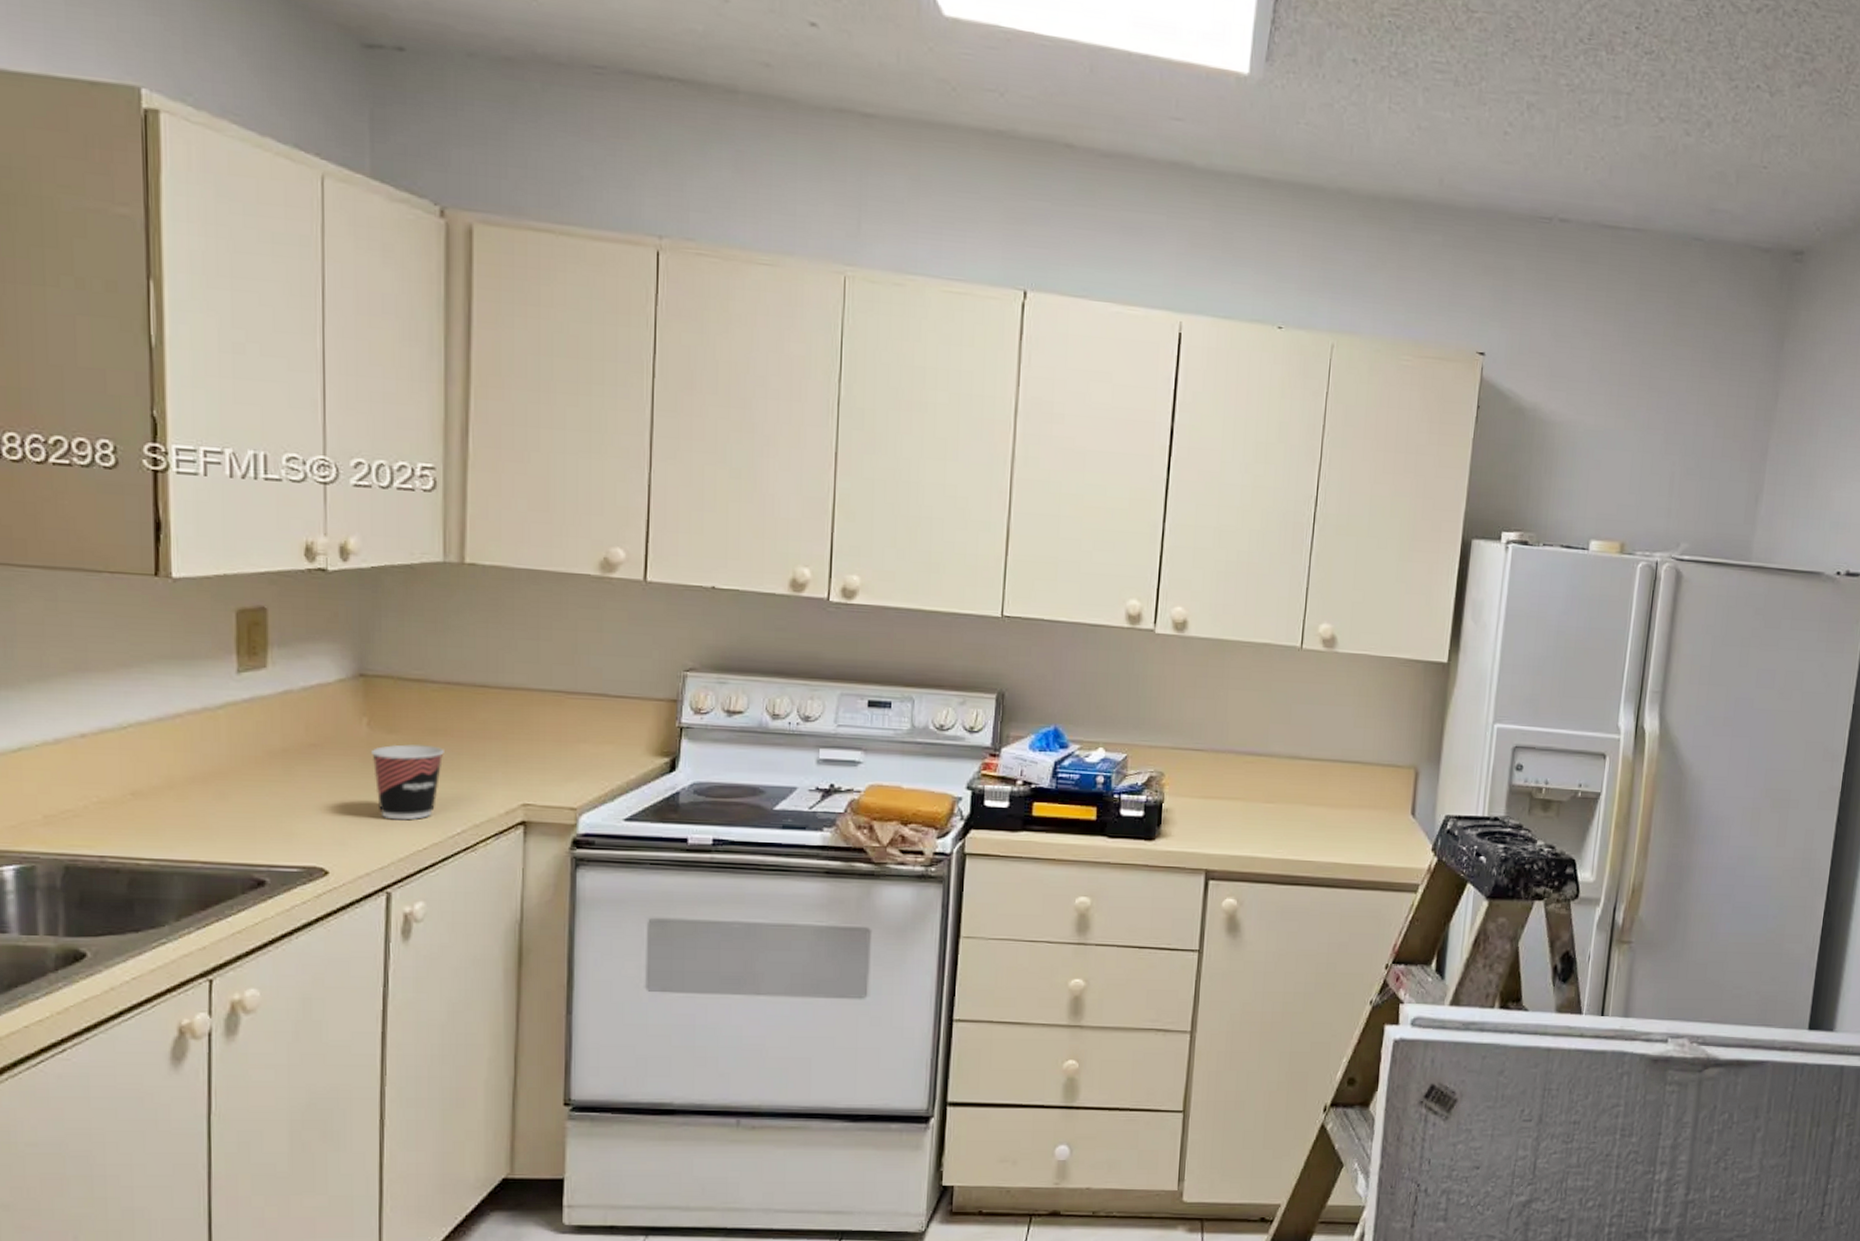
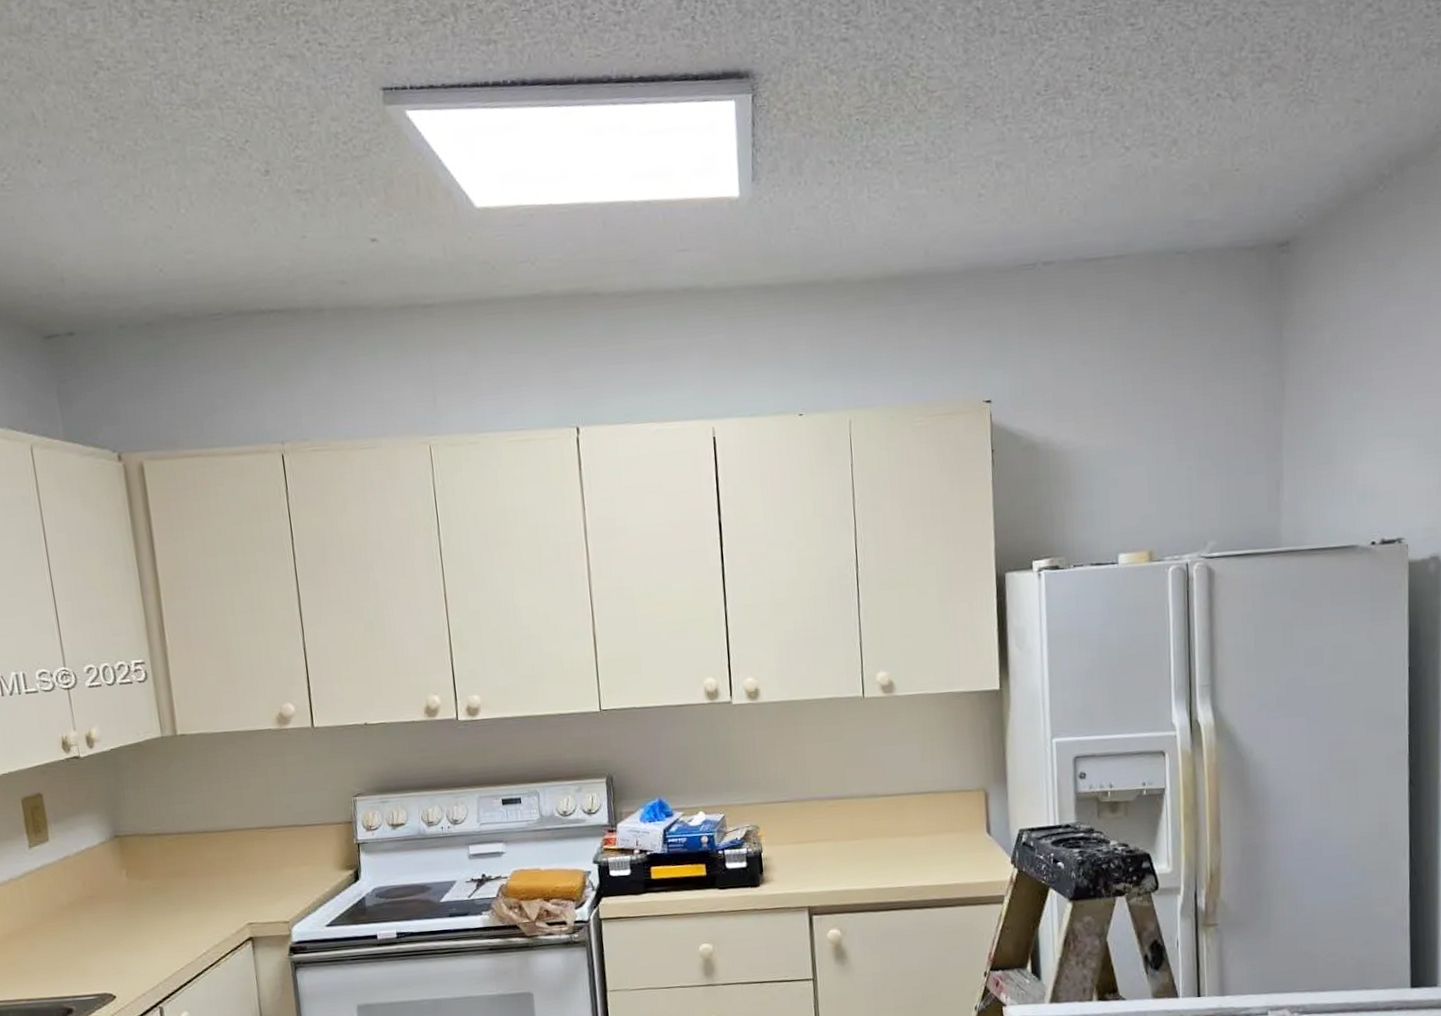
cup: present [372,744,444,820] -> none [132,885,185,949]

